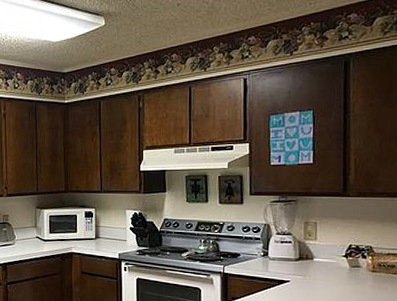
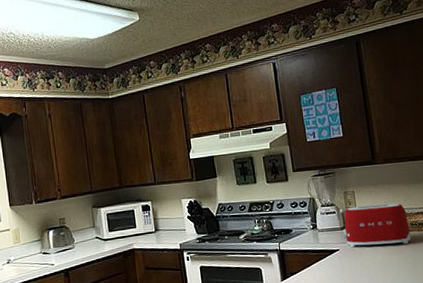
toaster: none [296,238,376,285] -> present [339,203,412,248]

